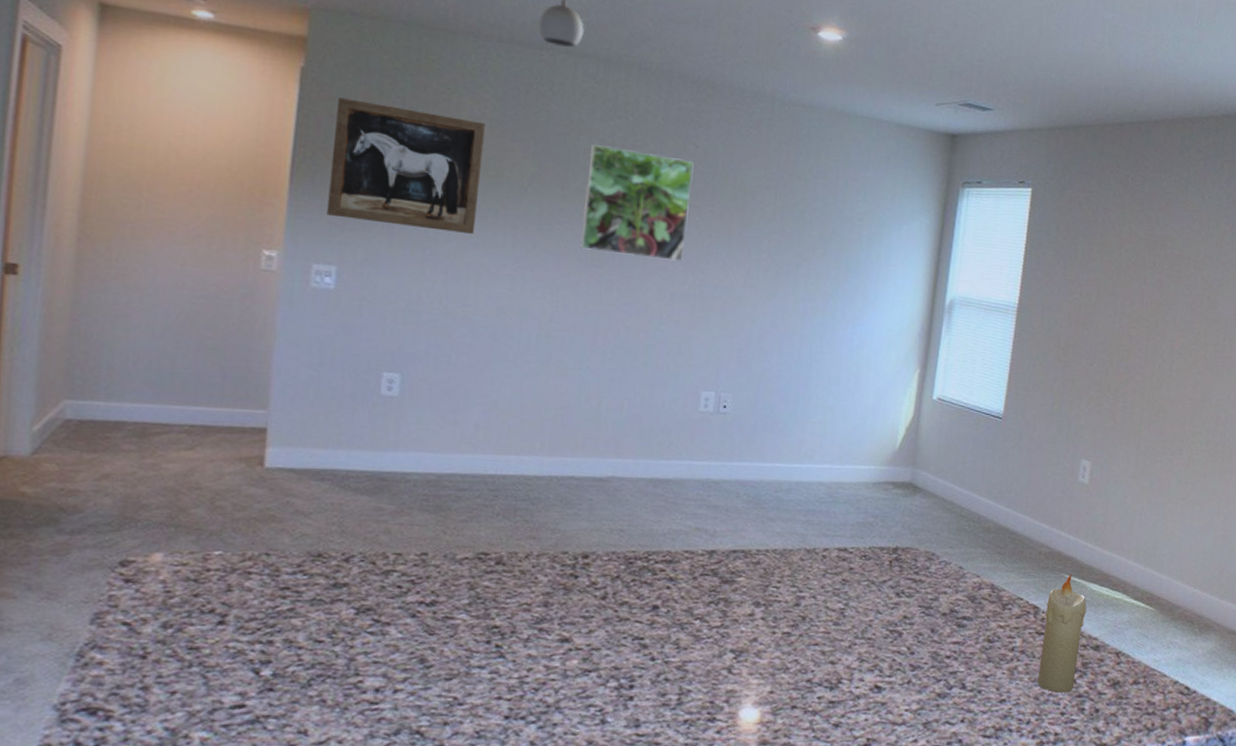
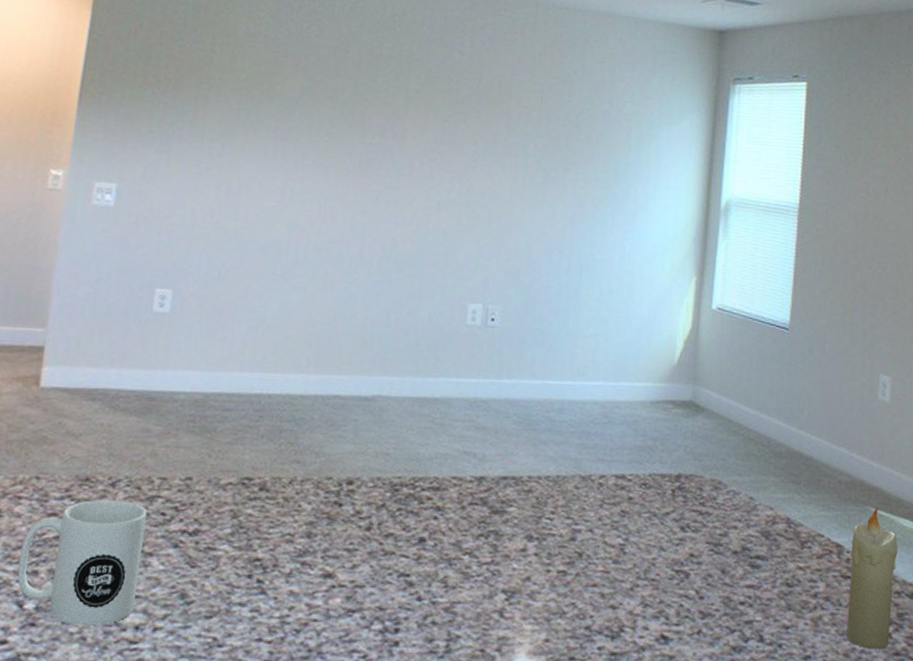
mug: none [251,574,383,690] -> present [17,499,148,626]
wall art: present [327,97,485,234] -> none [110,22,260,148]
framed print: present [580,144,694,262] -> none [348,56,460,170]

